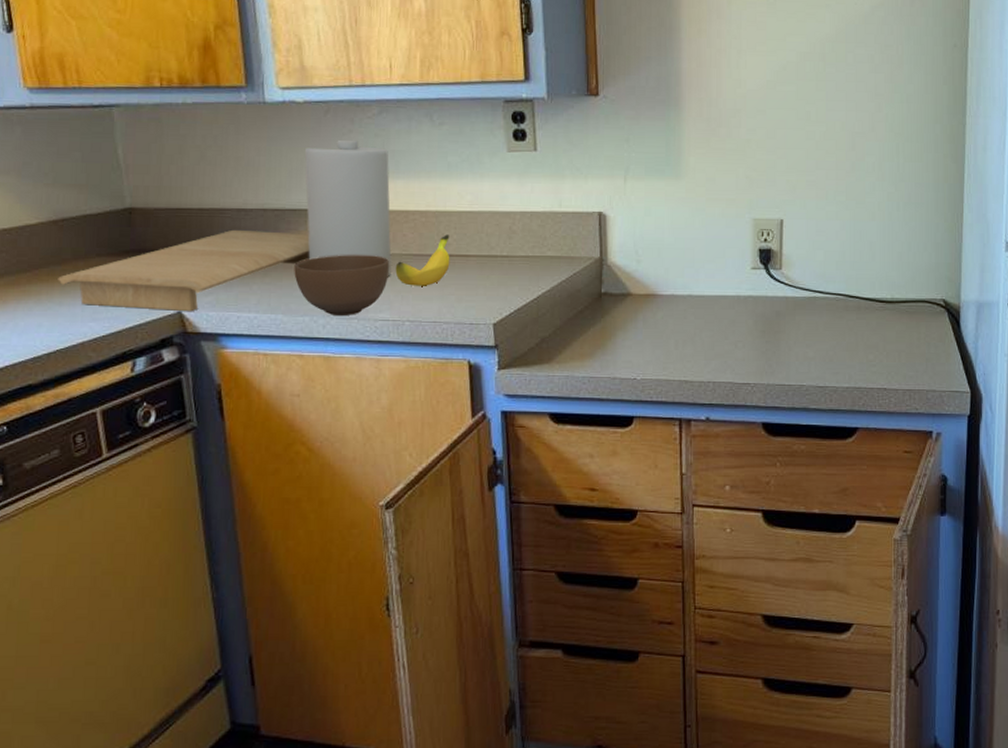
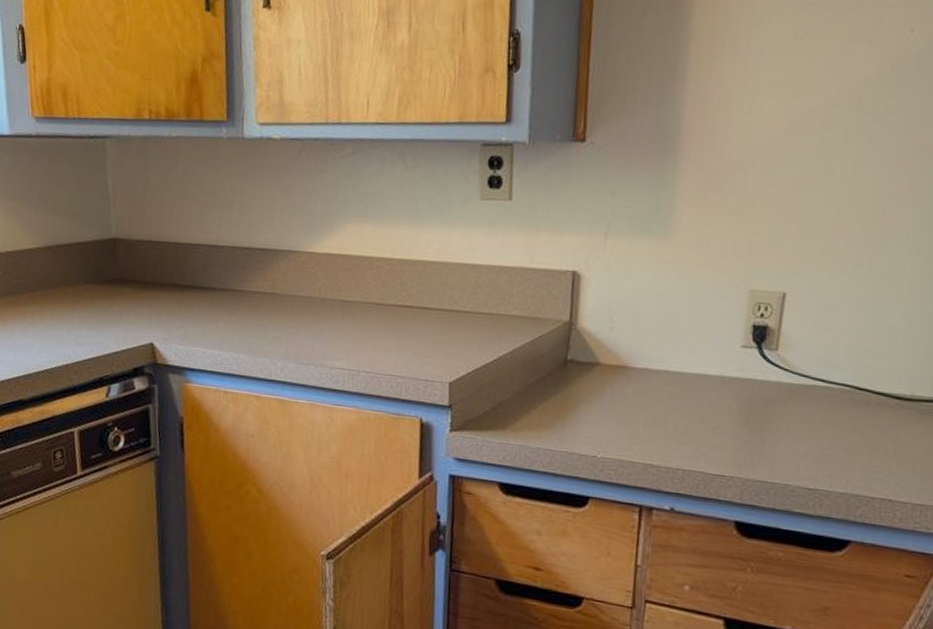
cutting board: present [58,229,311,312] -> none [49,265,276,344]
bowl: present [294,254,390,315] -> none [258,297,351,361]
paper towel holder: present [304,140,392,278] -> none [273,180,359,325]
banana: present [395,234,450,286] -> none [355,284,413,337]

